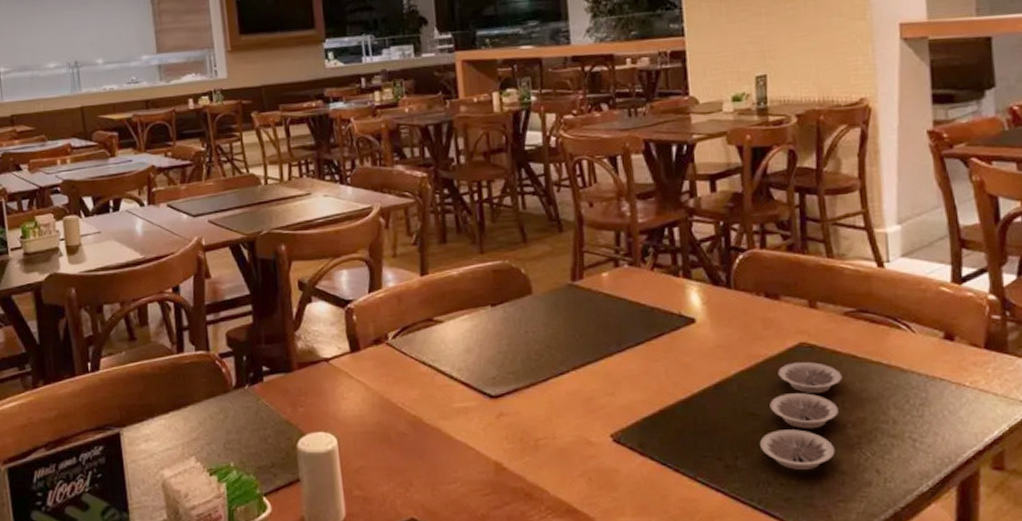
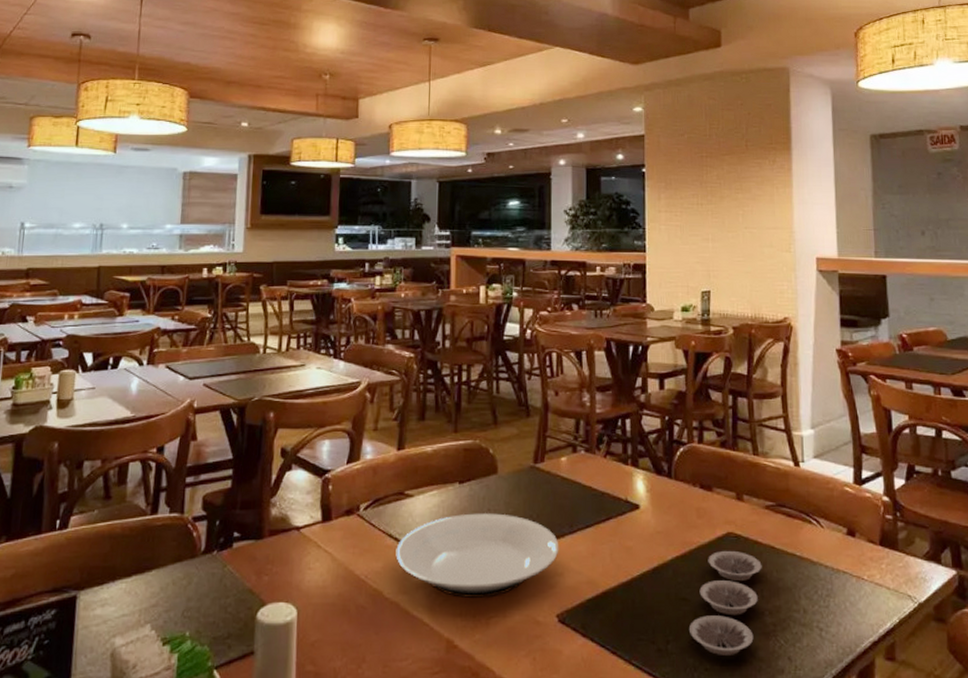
plate: none [431,335,608,421] -> present [396,513,559,598]

